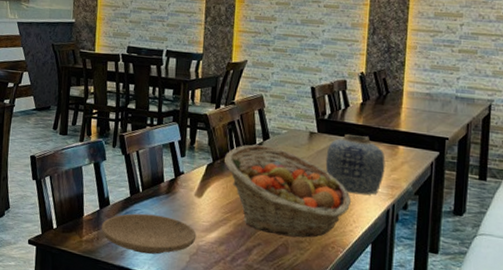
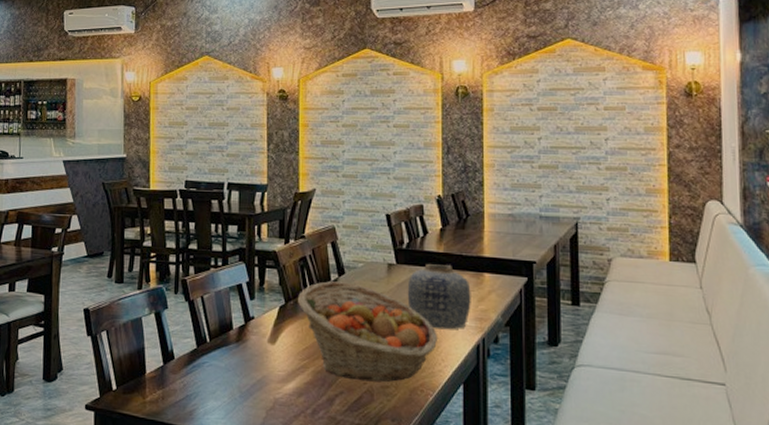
plate: present [101,213,197,255] -> none [166,366,272,413]

